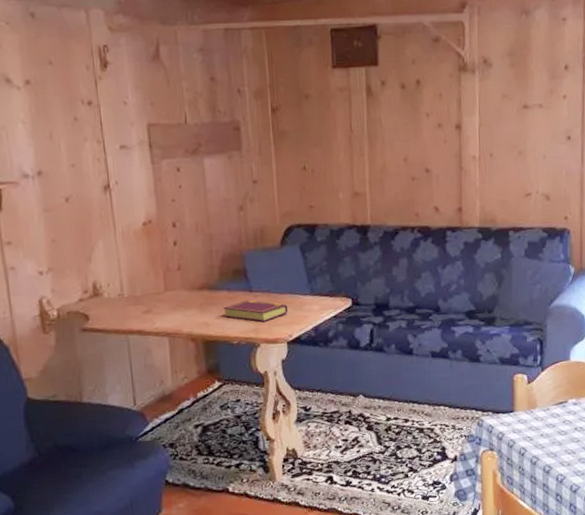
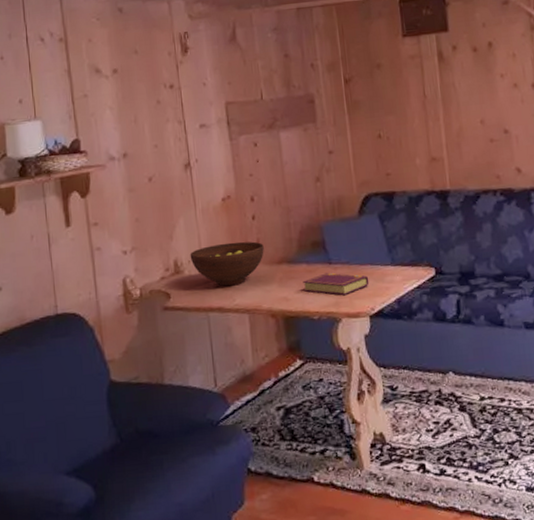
fruit bowl: none [109,266,185,309] -> present [190,241,264,286]

